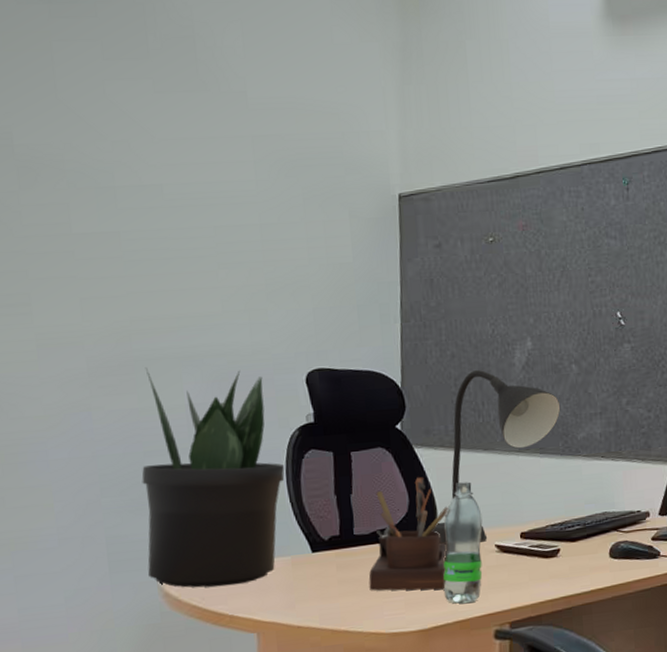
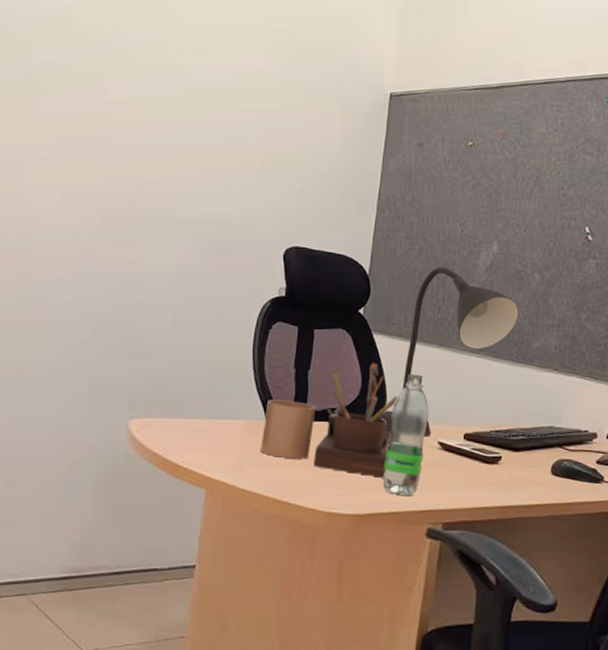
planter: present [141,367,285,588] -> none [120,226,252,440]
mug: none [310,528,365,588] -> present [260,399,316,459]

